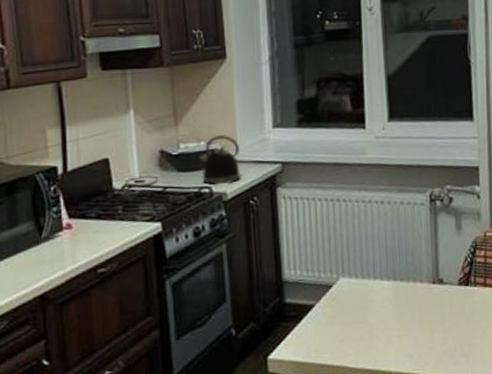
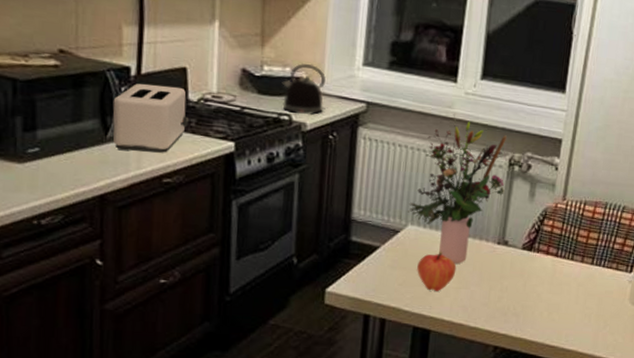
toaster: none [44,177,116,247] -> present [112,83,189,153]
bouquet: none [336,158,430,312] -> present [407,113,507,265]
fruit: none [355,300,395,343] -> present [417,252,457,291]

